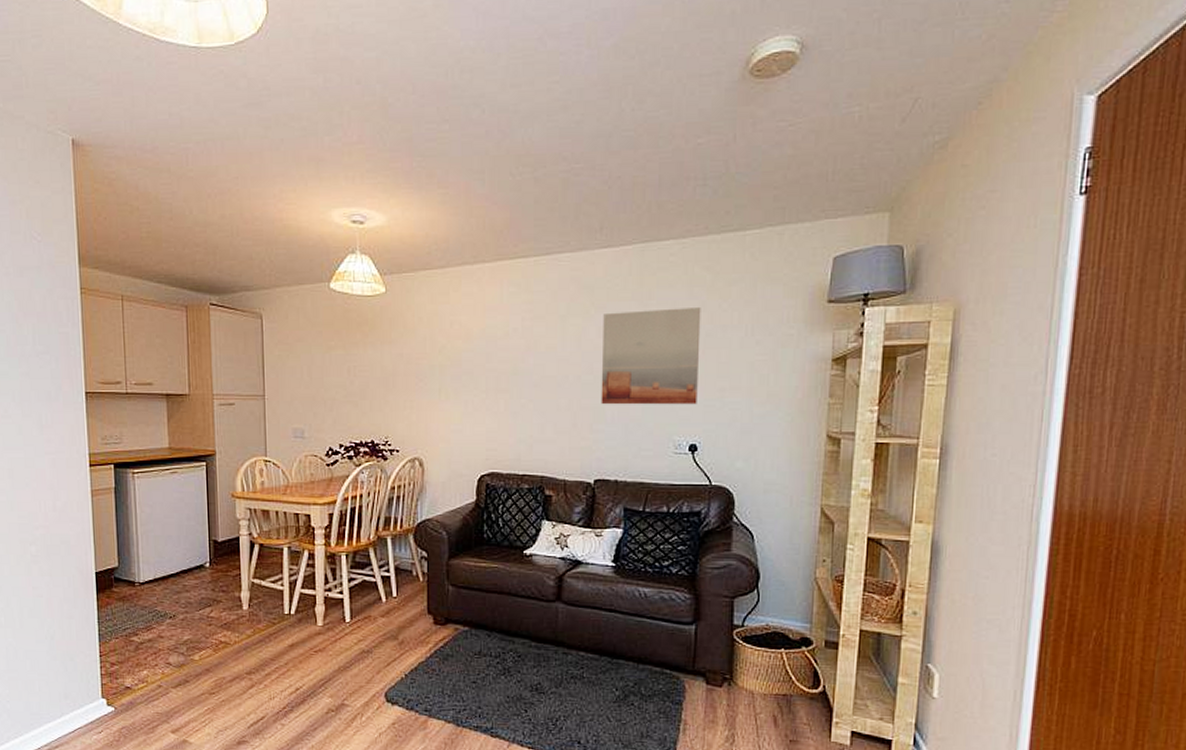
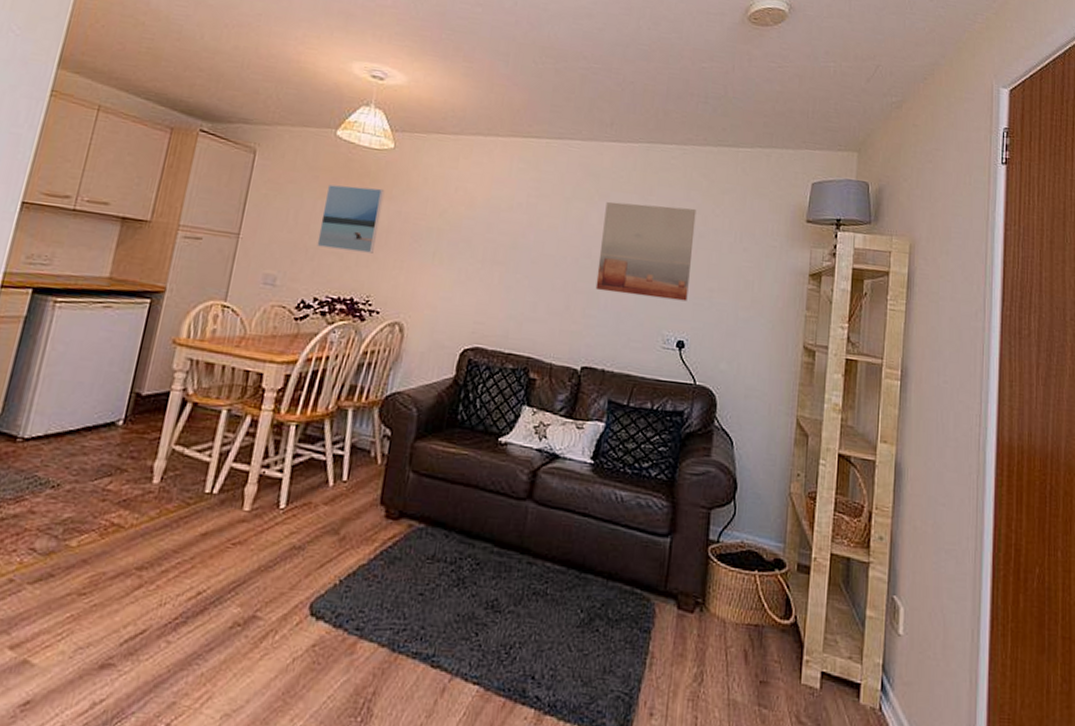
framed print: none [331,334,385,398] -> present [316,184,385,253]

